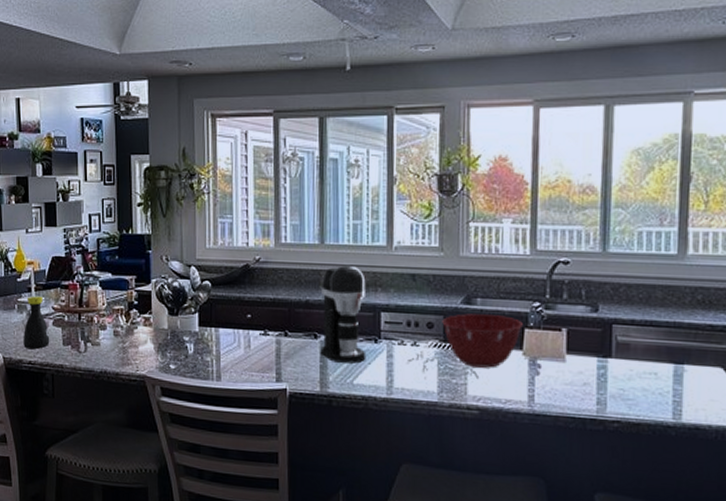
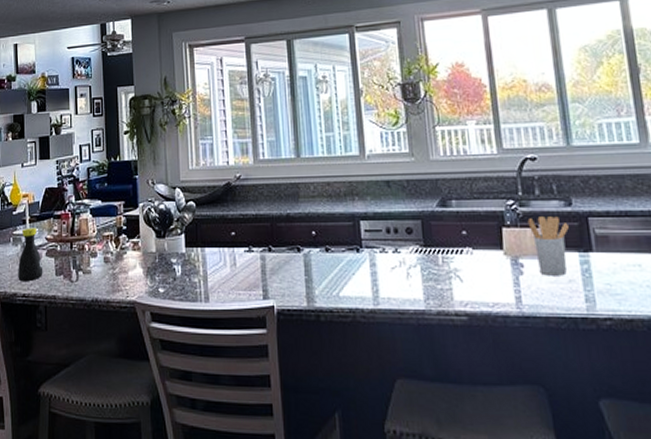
coffee maker: present [320,264,367,364] -> none [300,176,350,275]
mixing bowl: present [442,313,523,368] -> none [420,216,500,271]
utensil holder: none [551,320,593,379] -> present [527,216,570,276]

